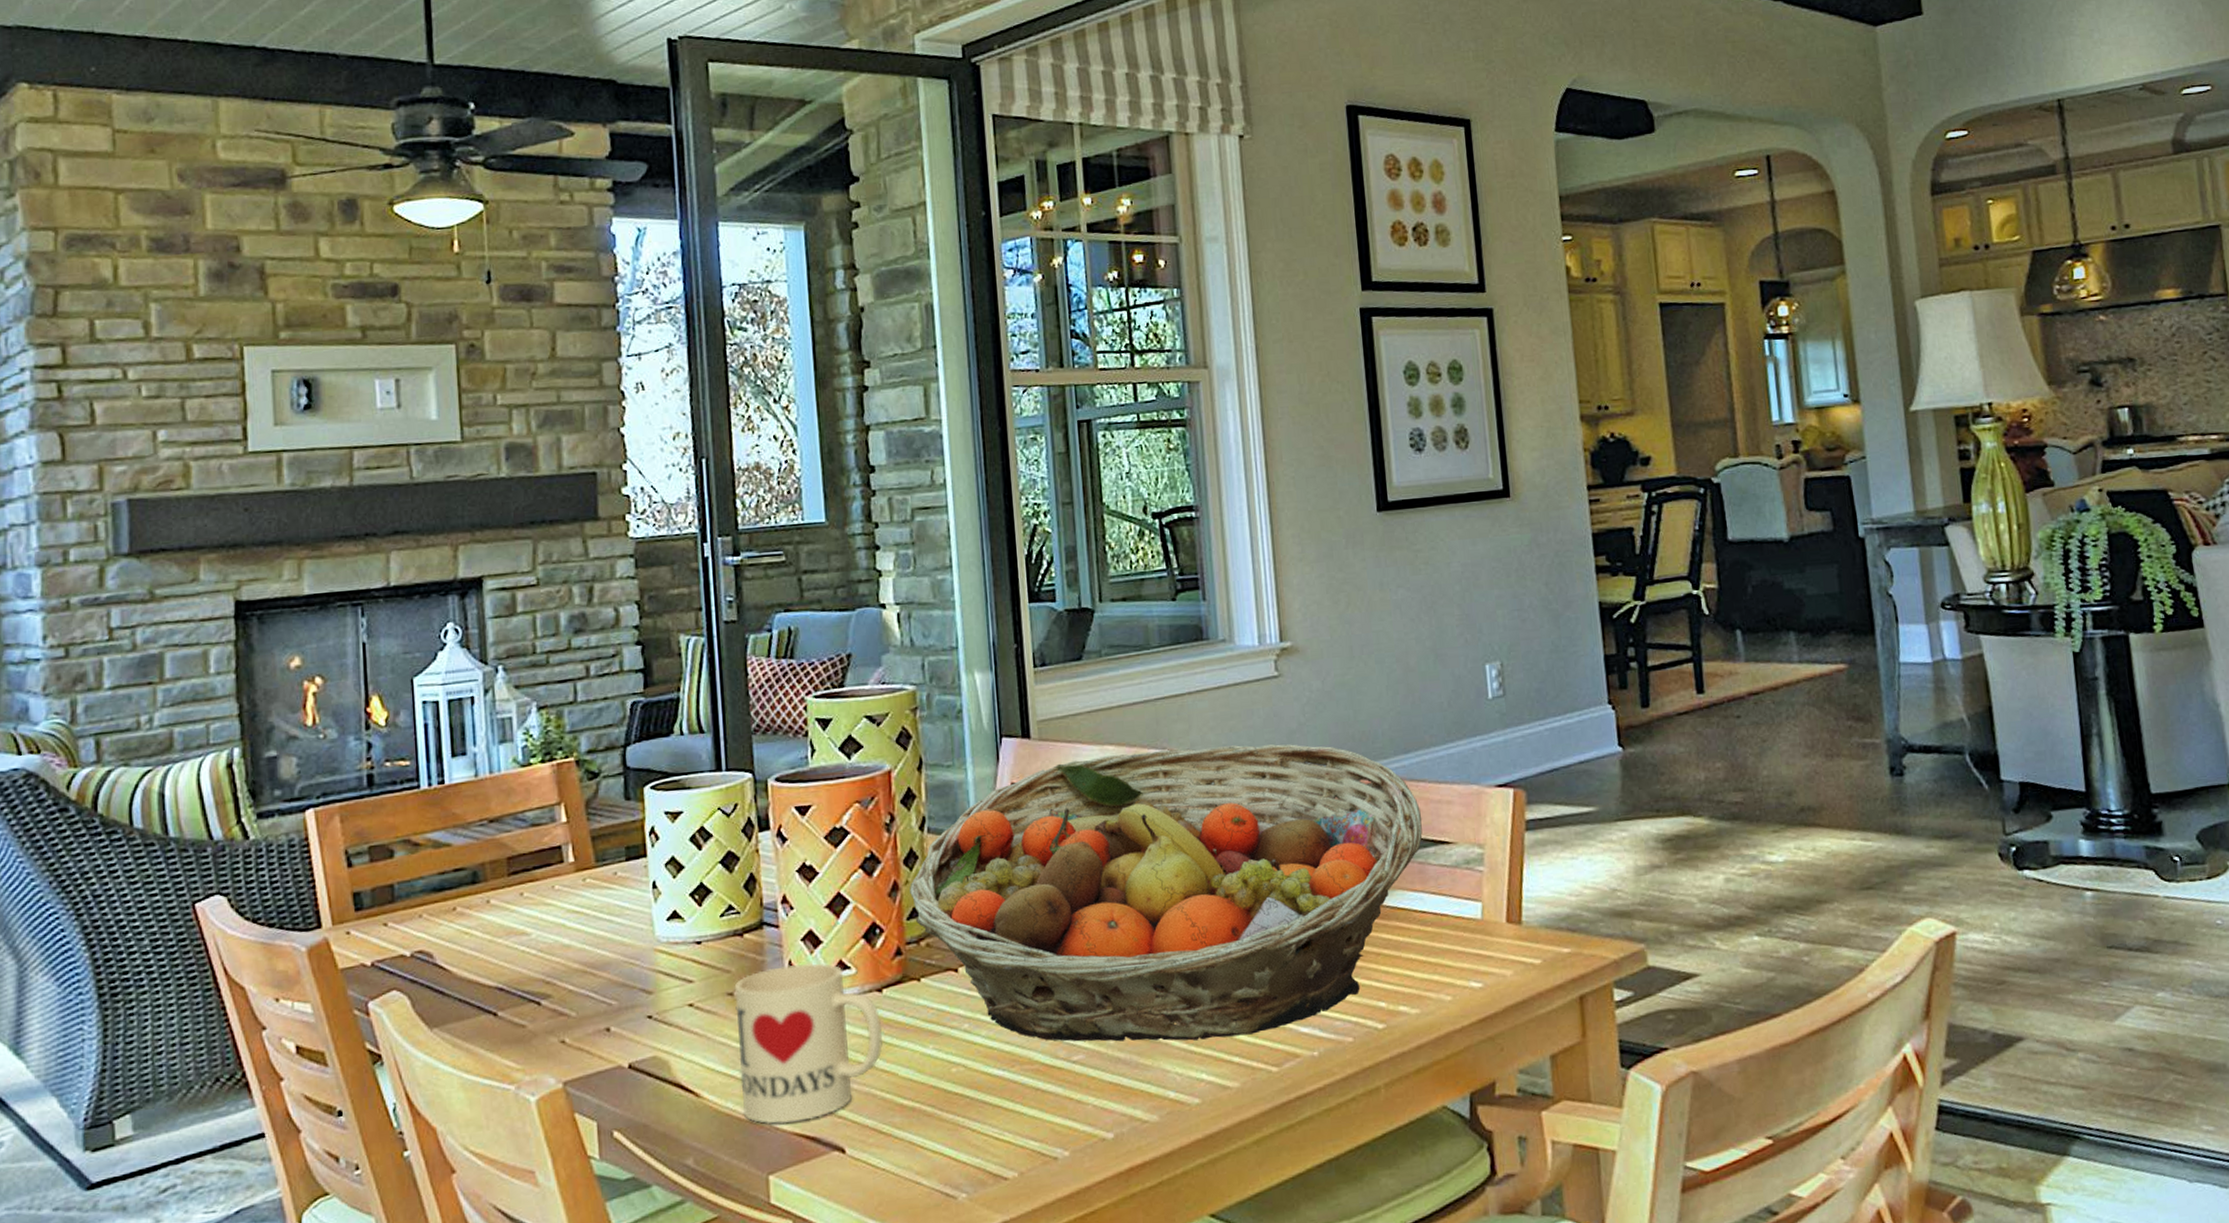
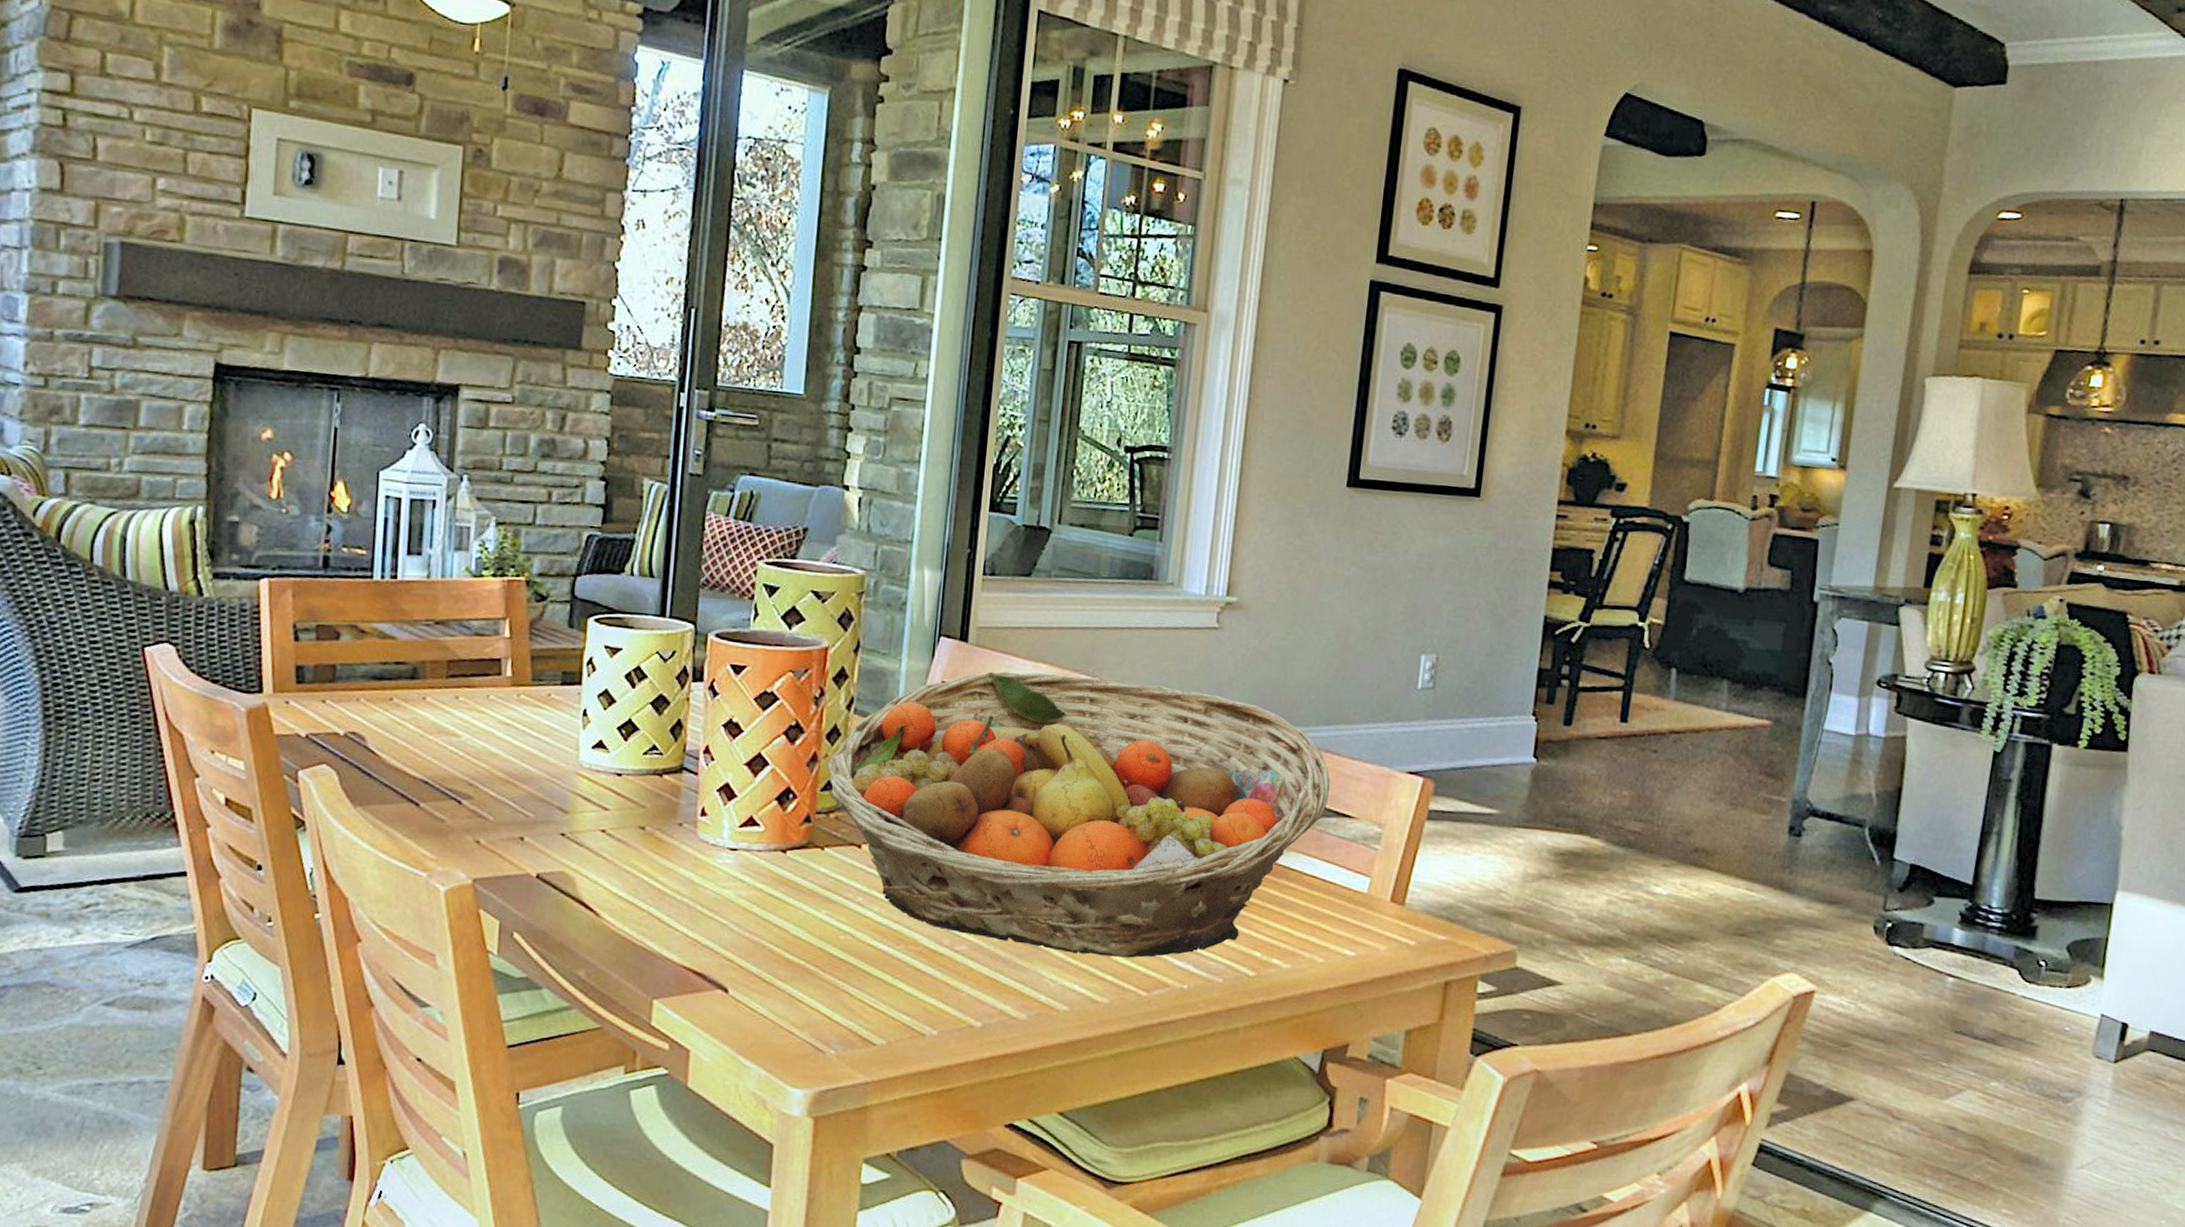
mug: present [734,963,884,1124] -> none [639,811,781,957]

